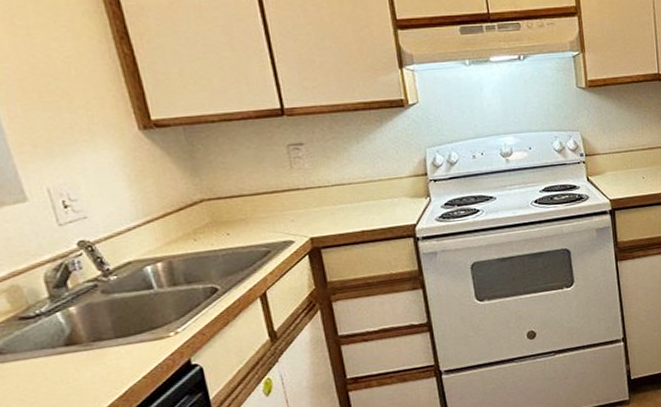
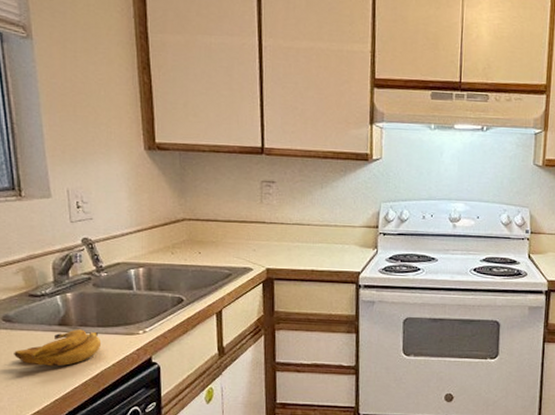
banana: none [11,344,125,398] -> present [14,329,102,367]

